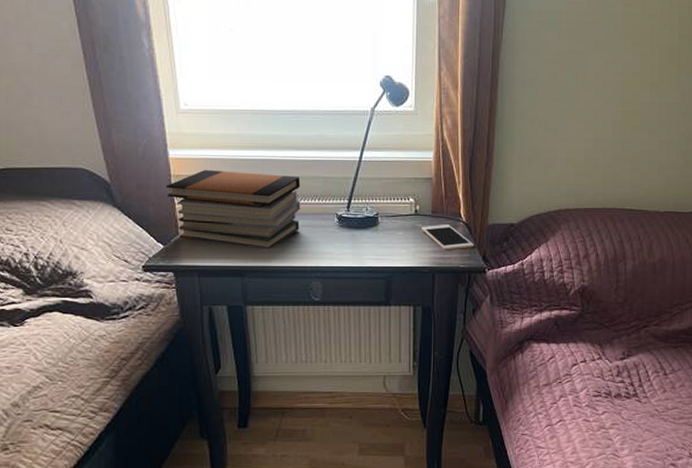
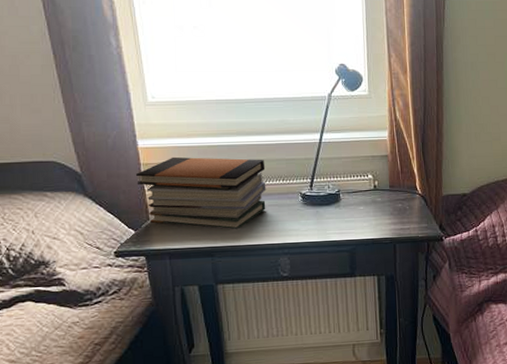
cell phone: present [421,225,473,251] -> none [381,198,430,222]

